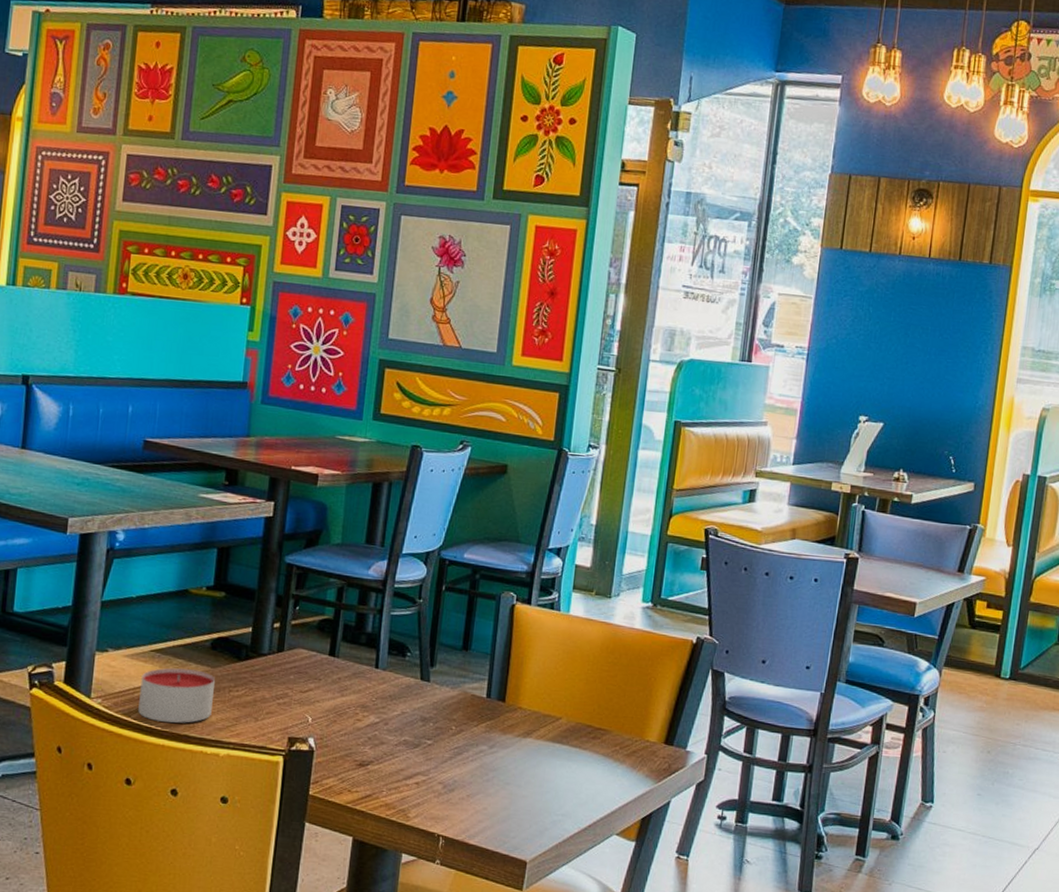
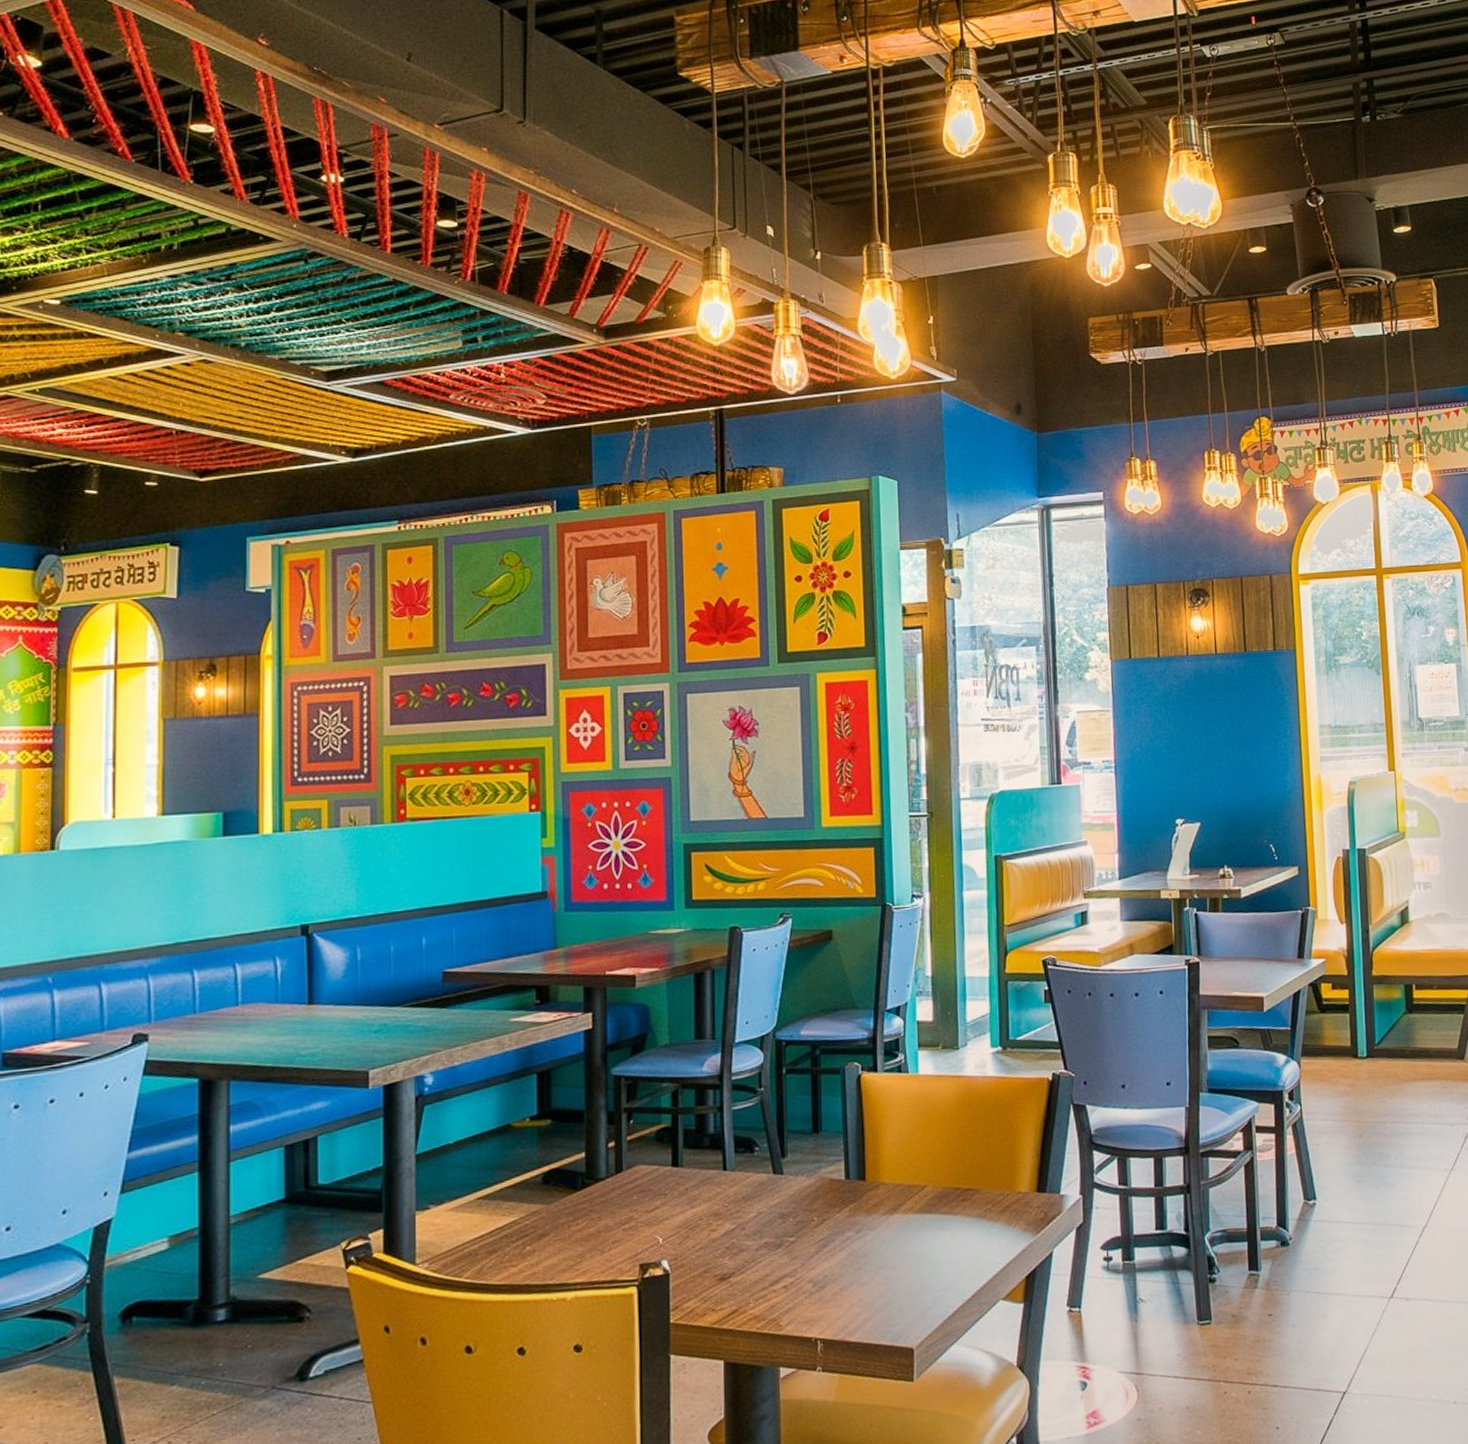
candle: present [138,667,215,723] -> none [470,1210,552,1276]

